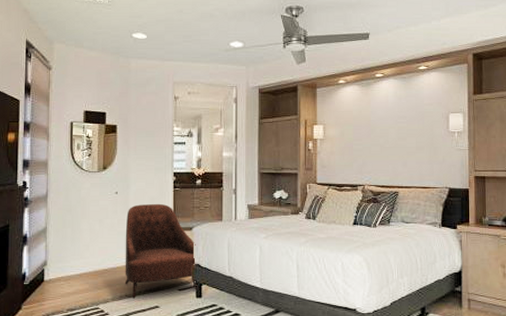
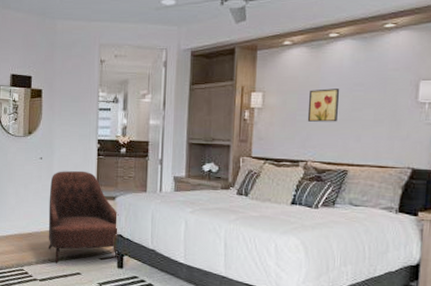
wall art: none [362,121,388,150] -> present [307,89,340,122]

